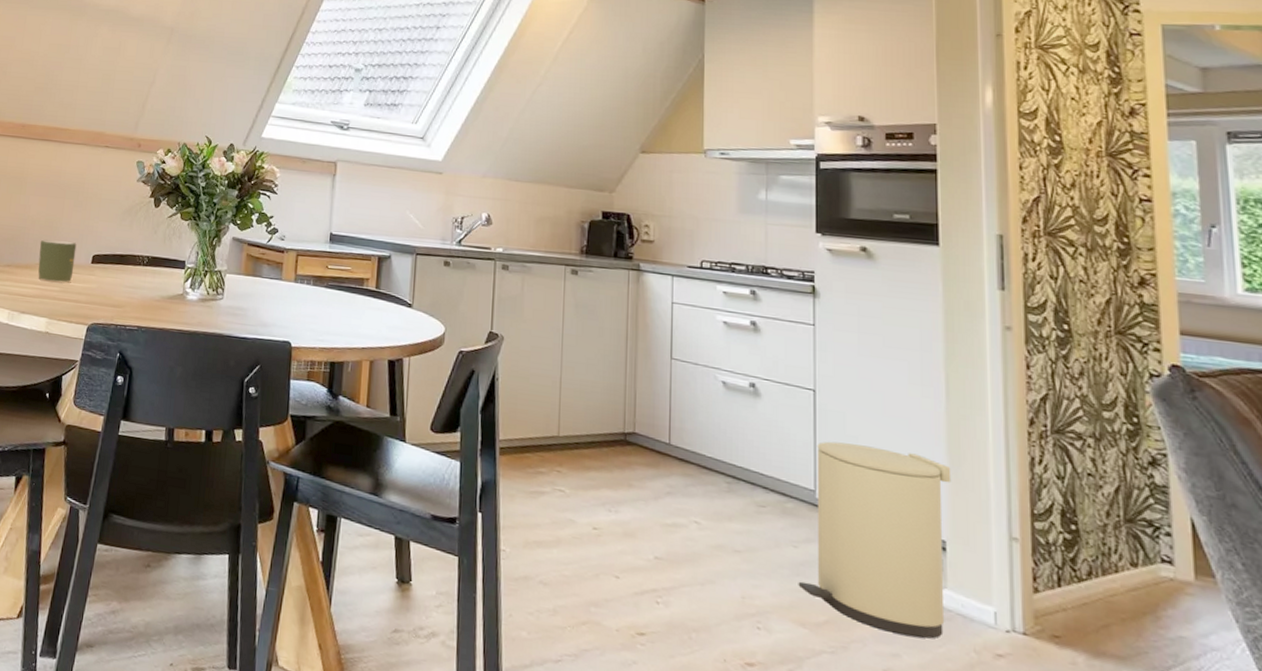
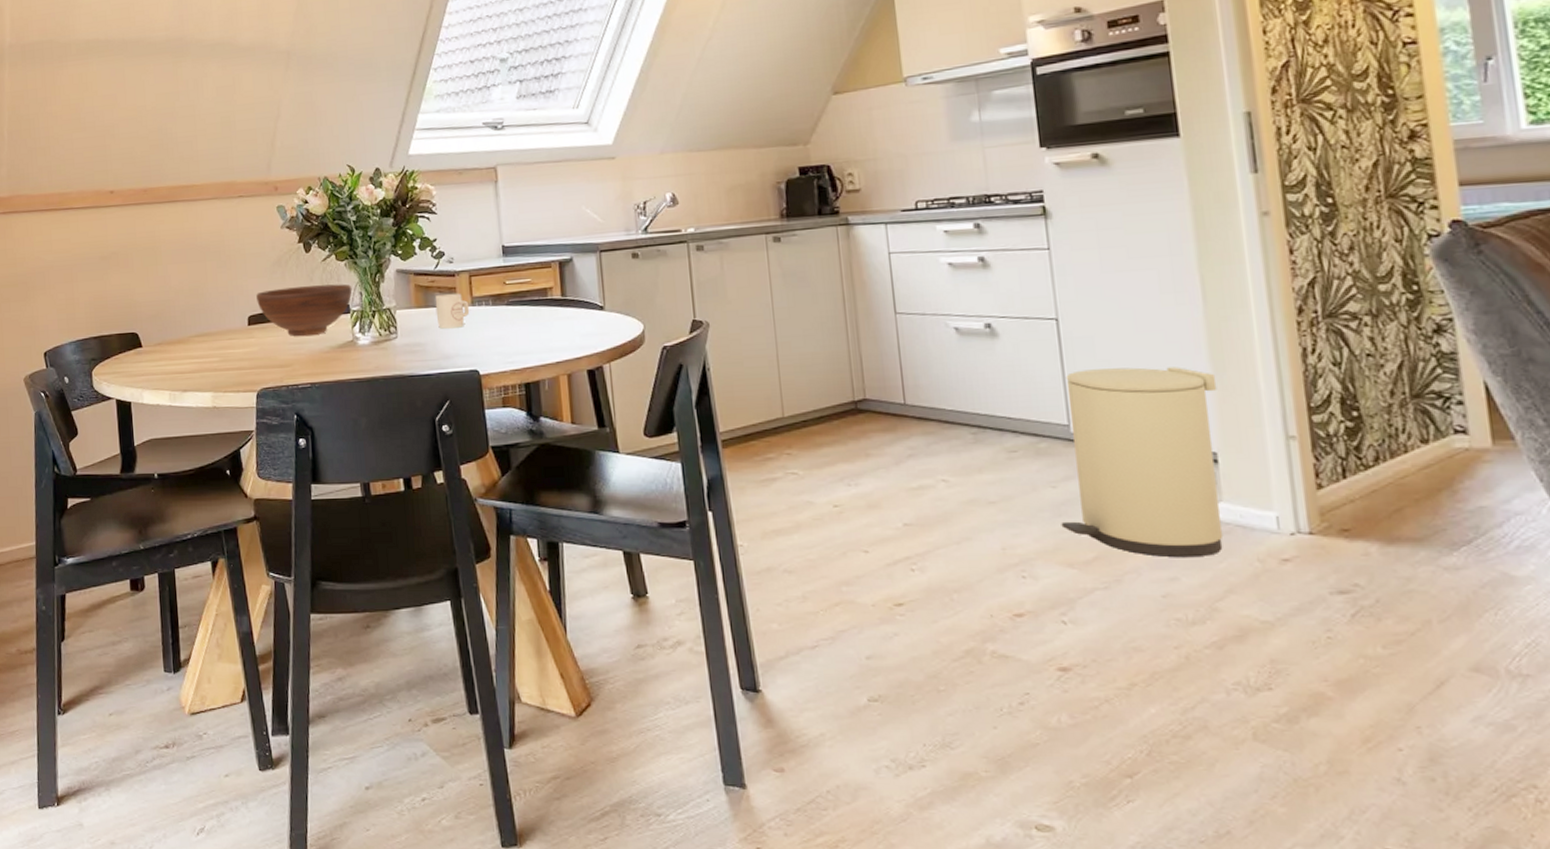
mug: present [38,239,77,284] -> none [188,307,231,355]
bowl: none [103,234,191,283] -> present [256,284,353,337]
mug: none [261,266,293,301] -> present [435,293,470,330]

